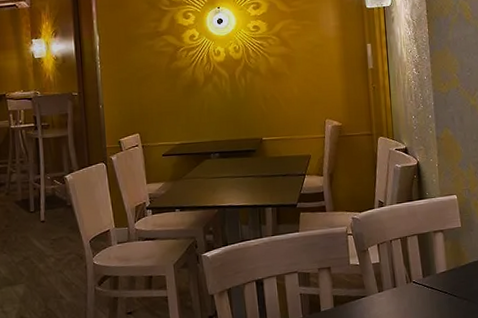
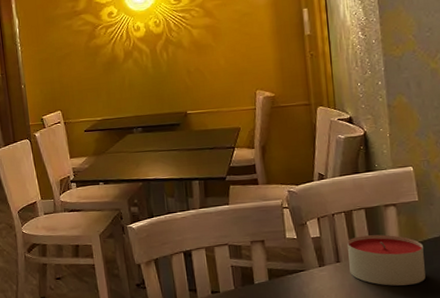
candle: none [403,259,467,309] -> present [347,234,426,286]

